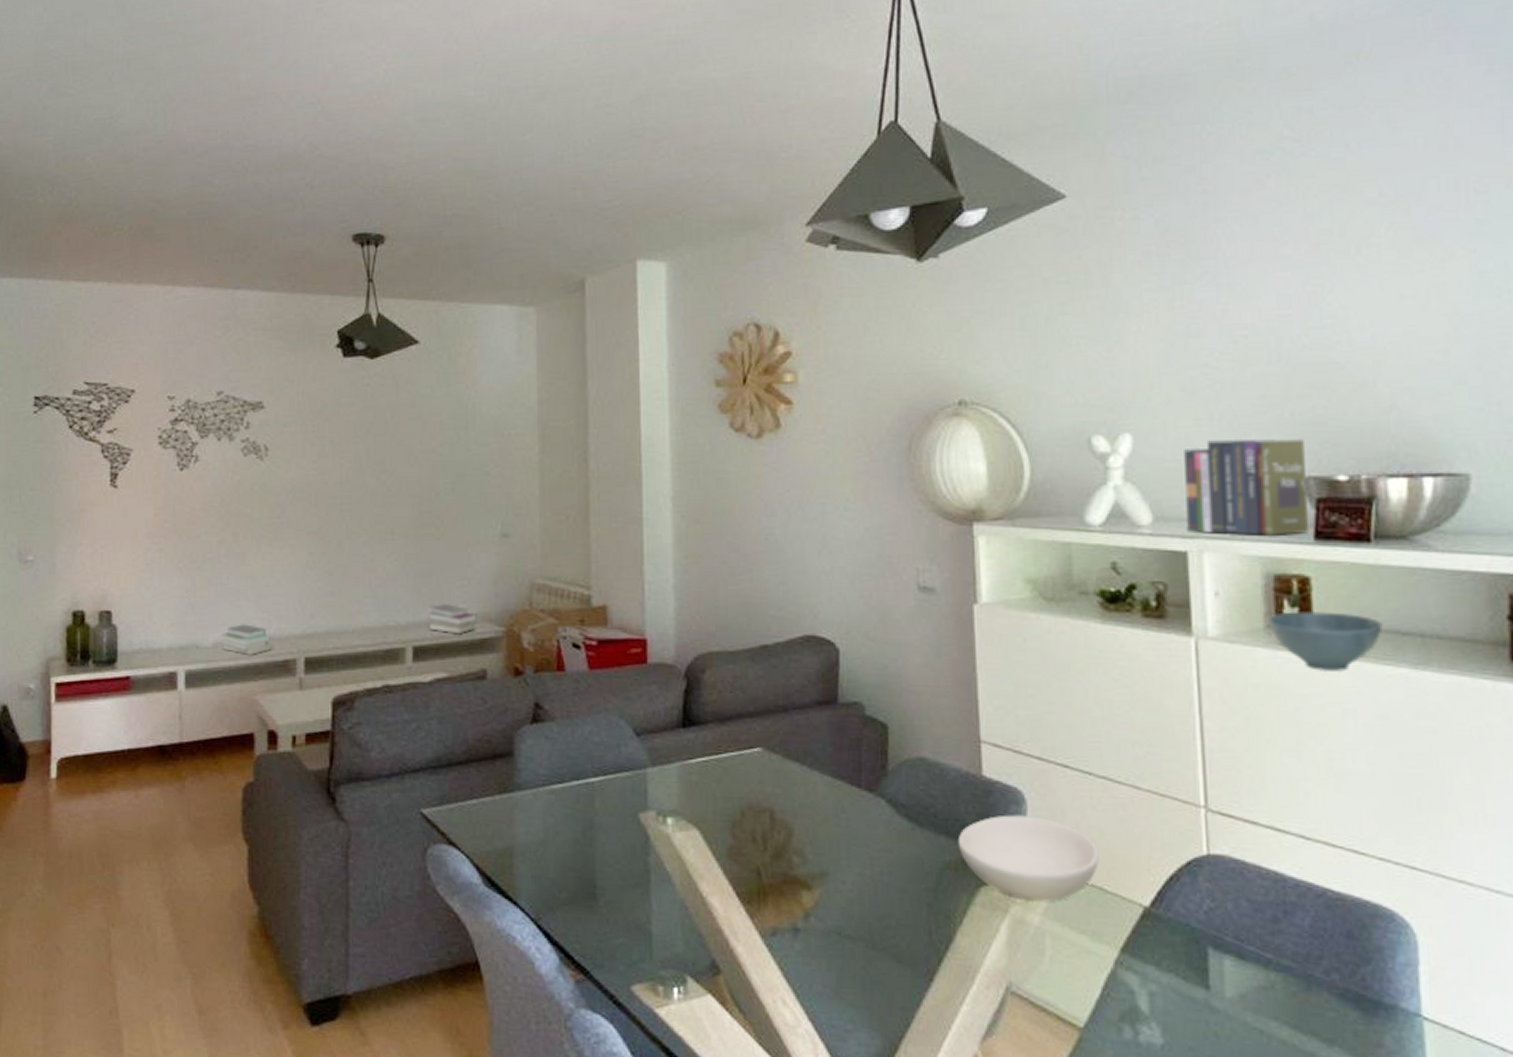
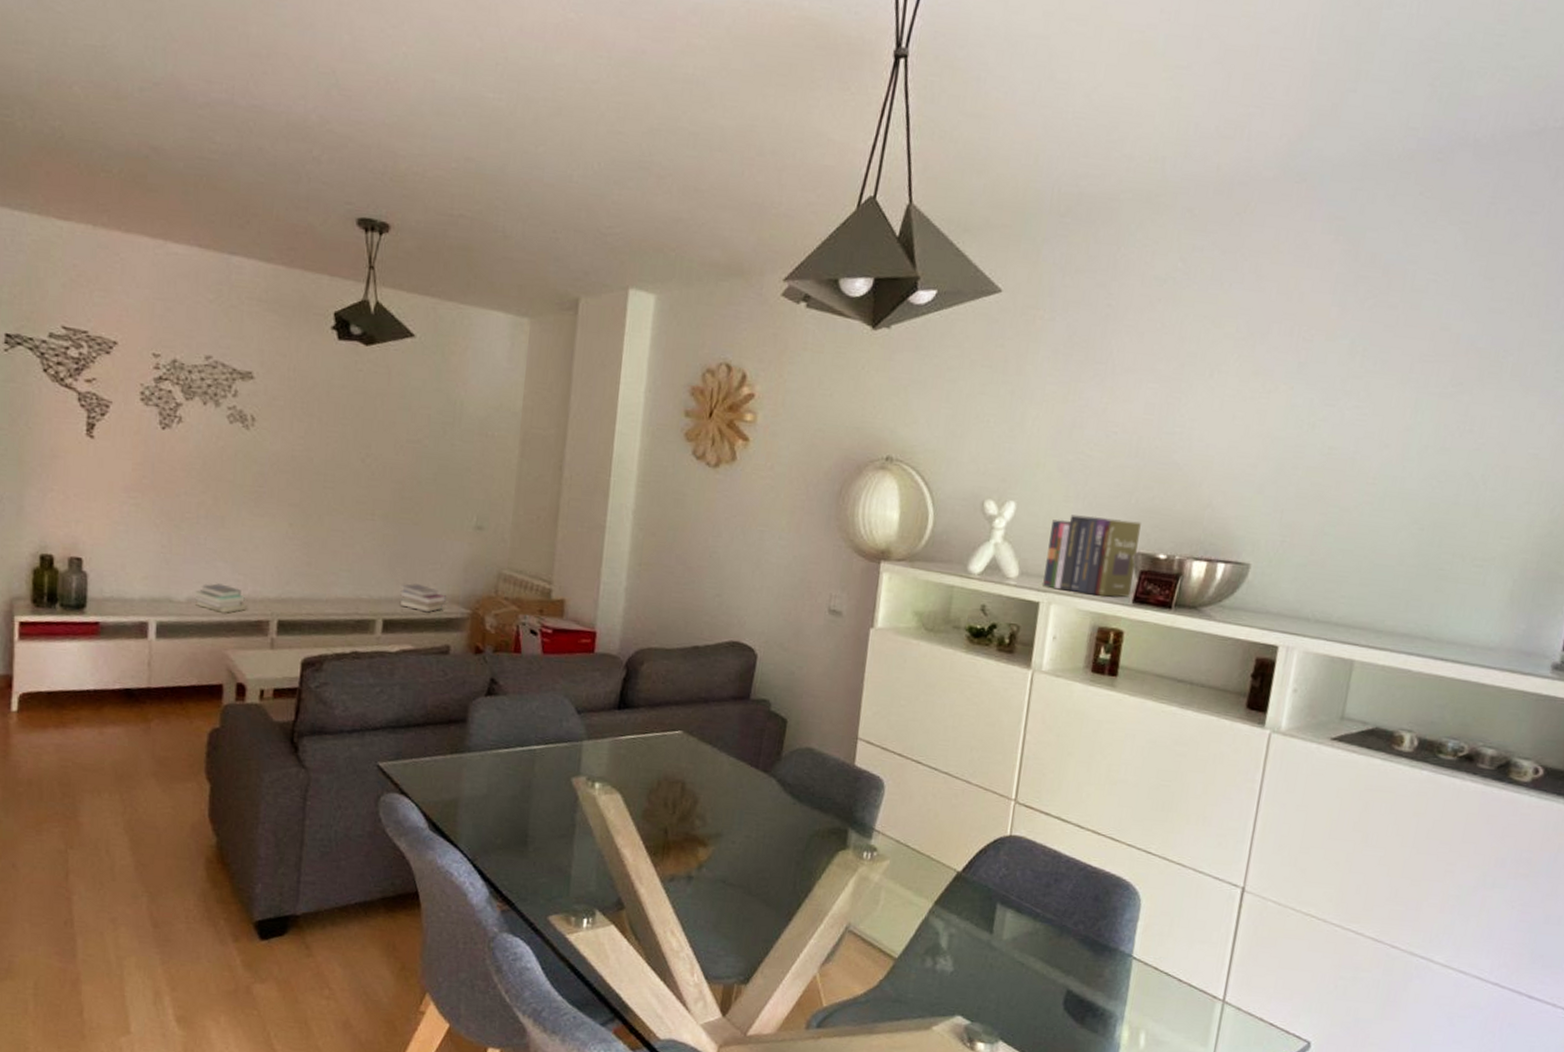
bowl: present [957,815,1099,902] -> none [827,797,932,865]
bowl: present [1266,611,1383,673] -> none [1086,656,1167,706]

